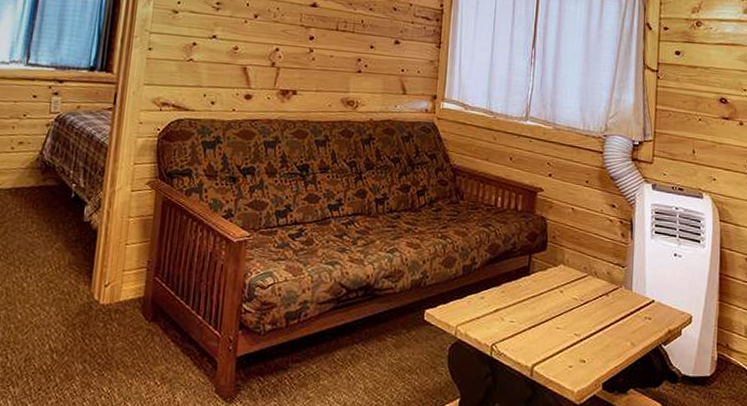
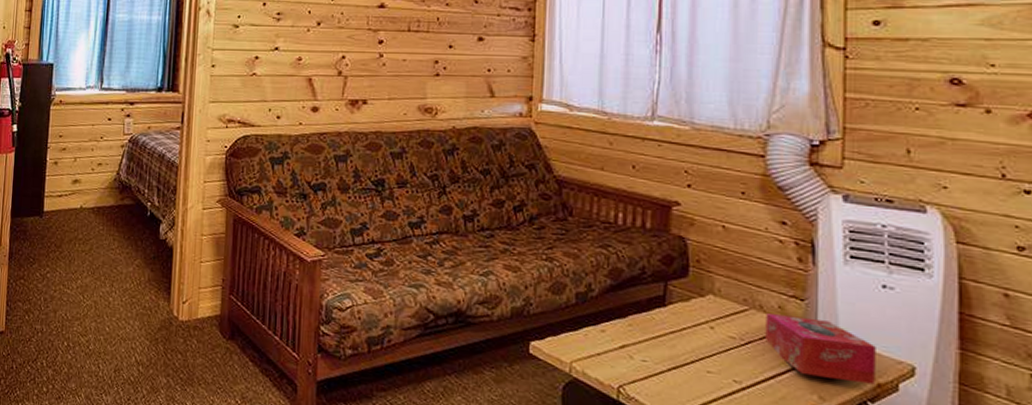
tissue box: none [597,278,669,331] -> present [765,313,876,385]

